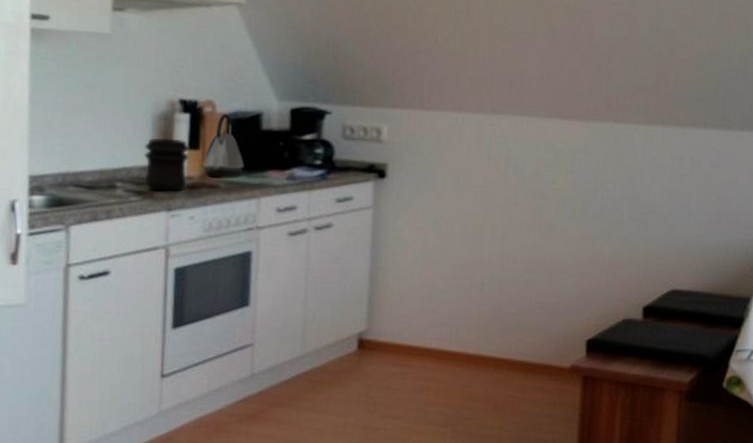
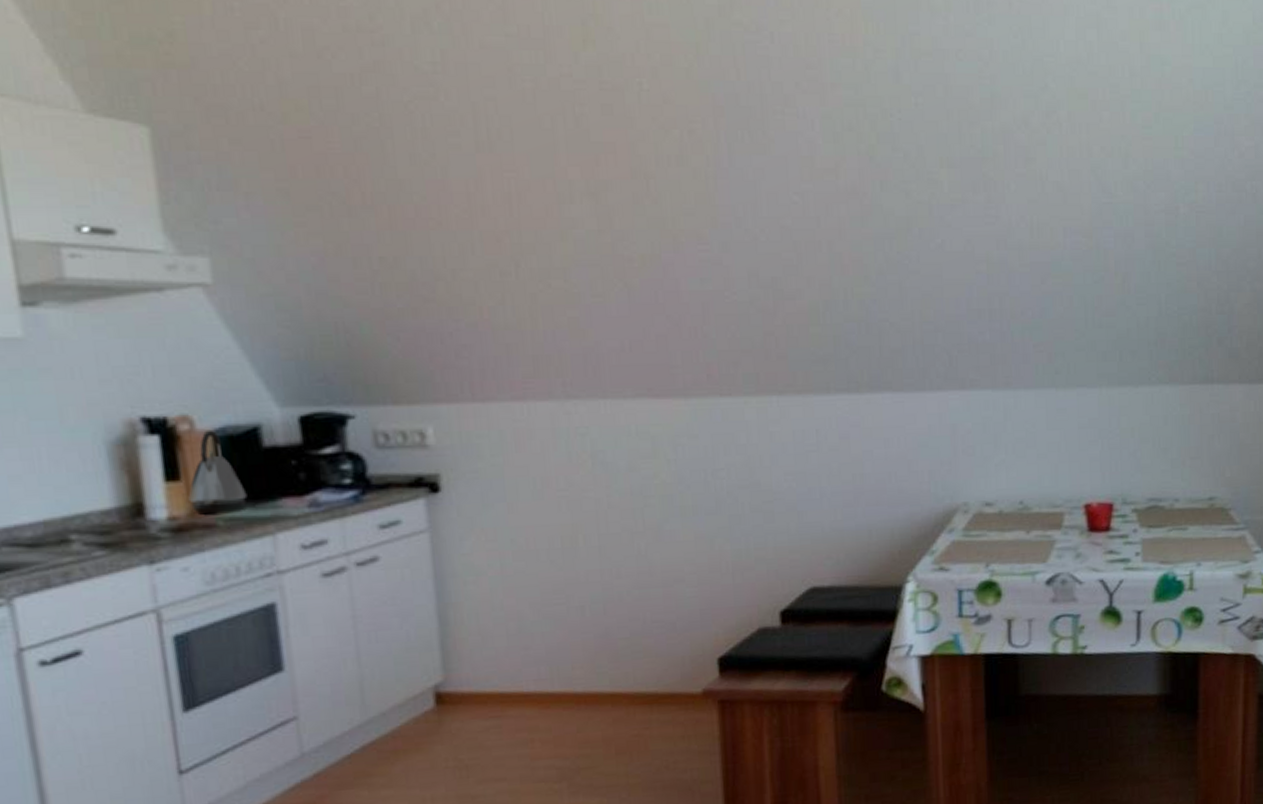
jar: present [144,137,190,193] -> none [102,469,170,541]

